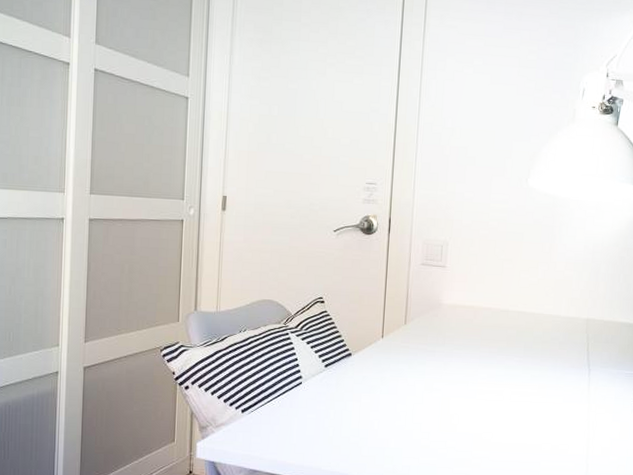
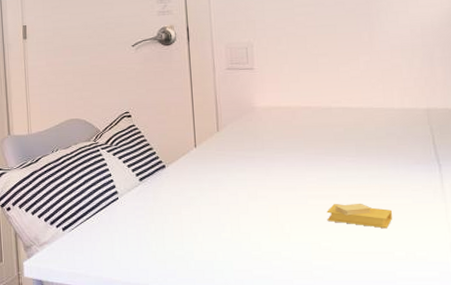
sticky notes: none [490,399,546,423] -> present [326,204,393,228]

